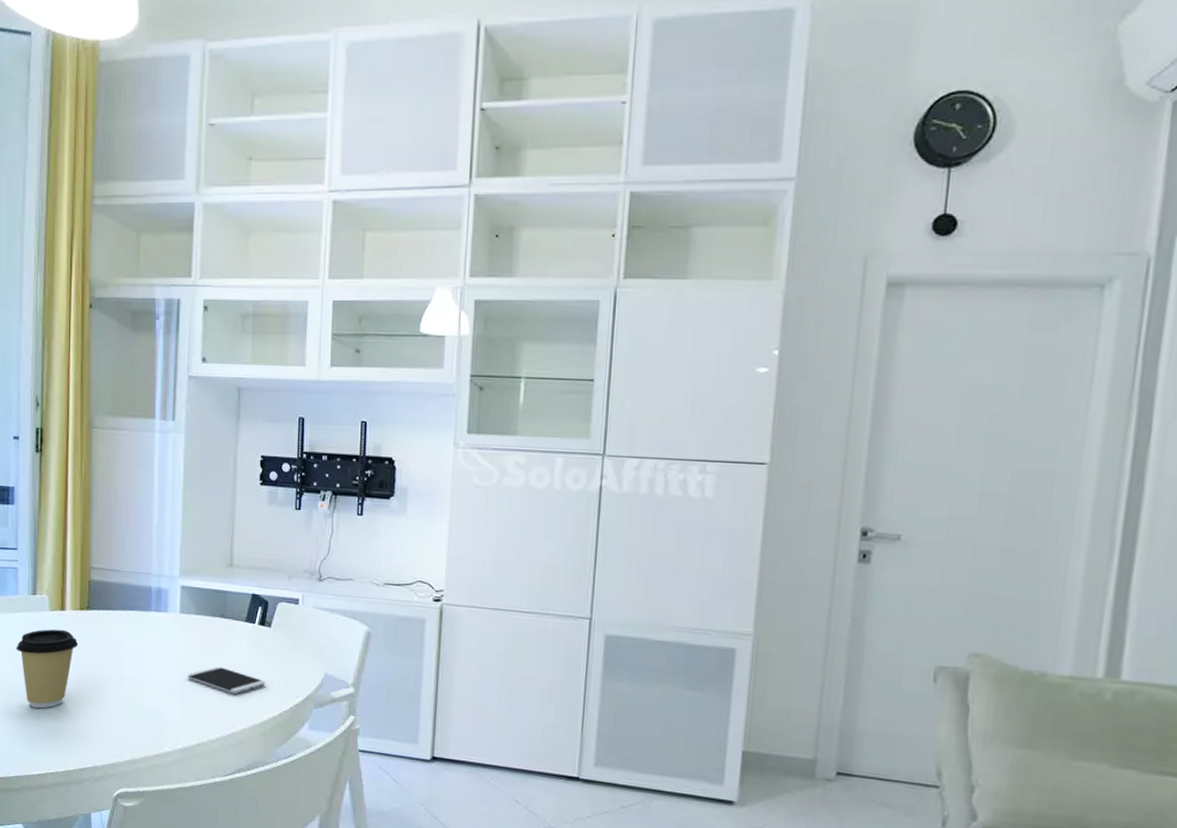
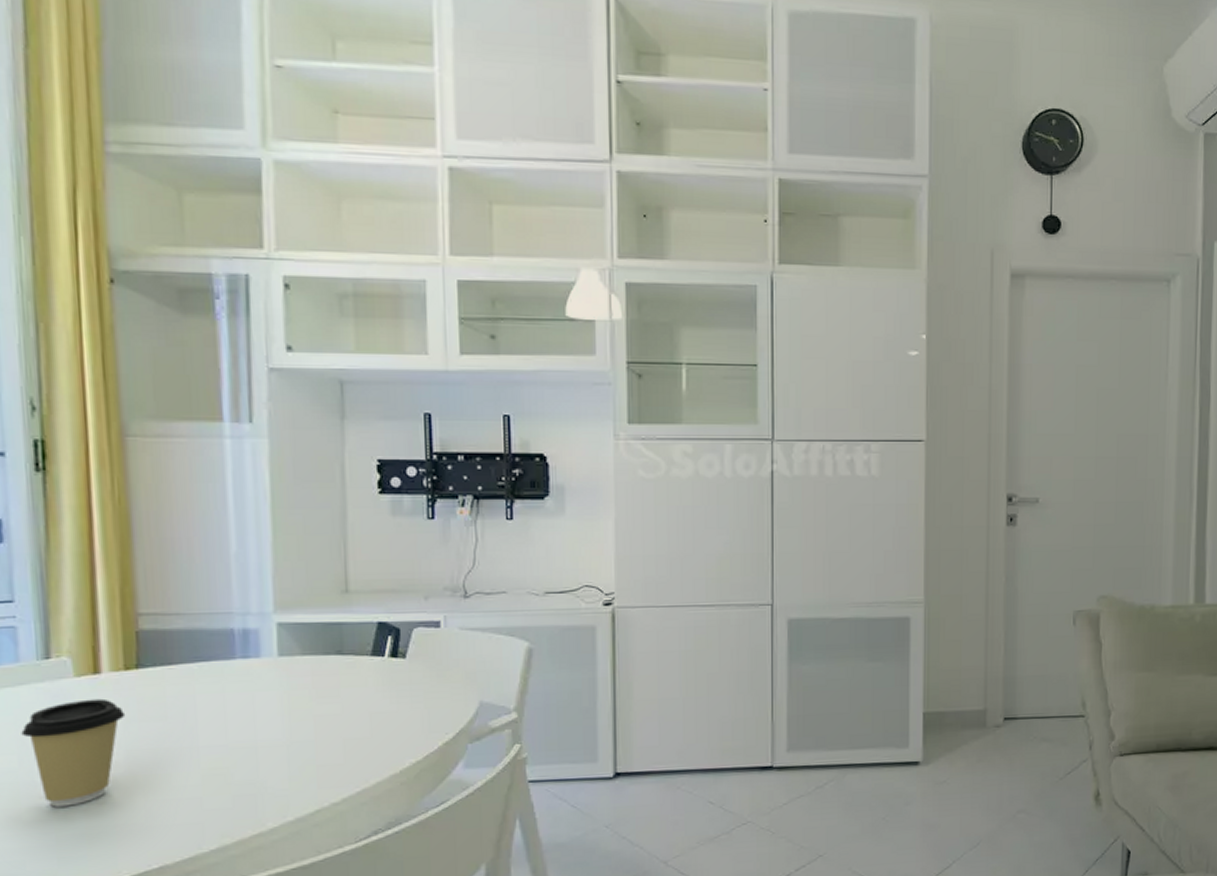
smartphone: present [187,666,266,695] -> none [294,713,404,744]

